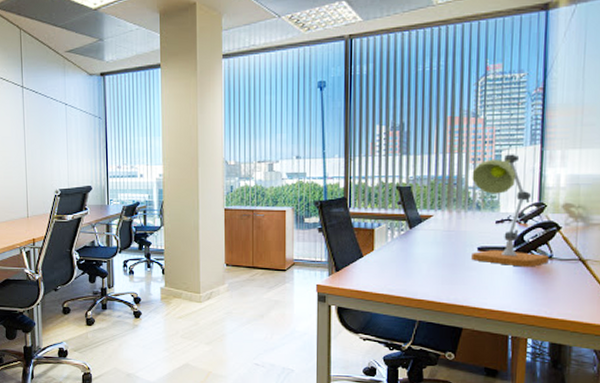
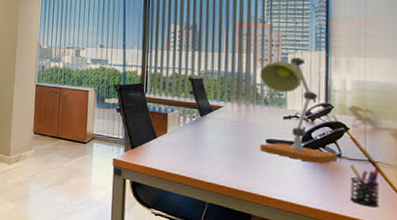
pen holder: none [560,265,590,307] -> present [350,164,380,208]

